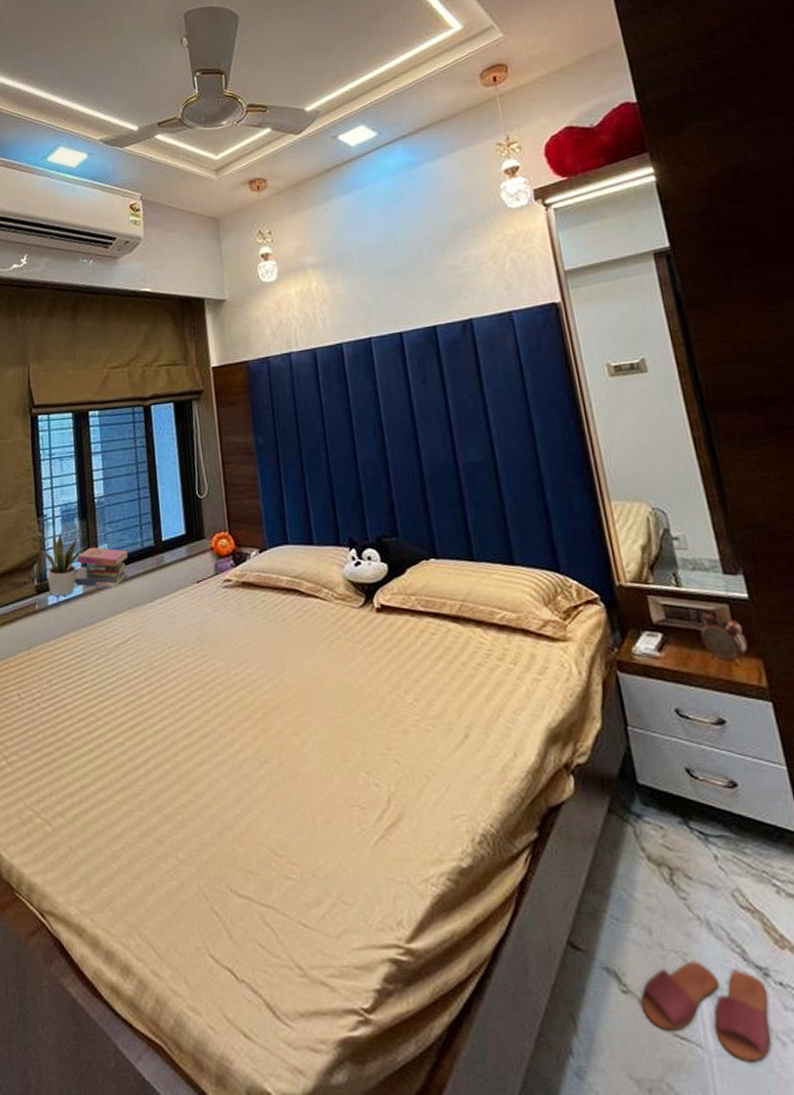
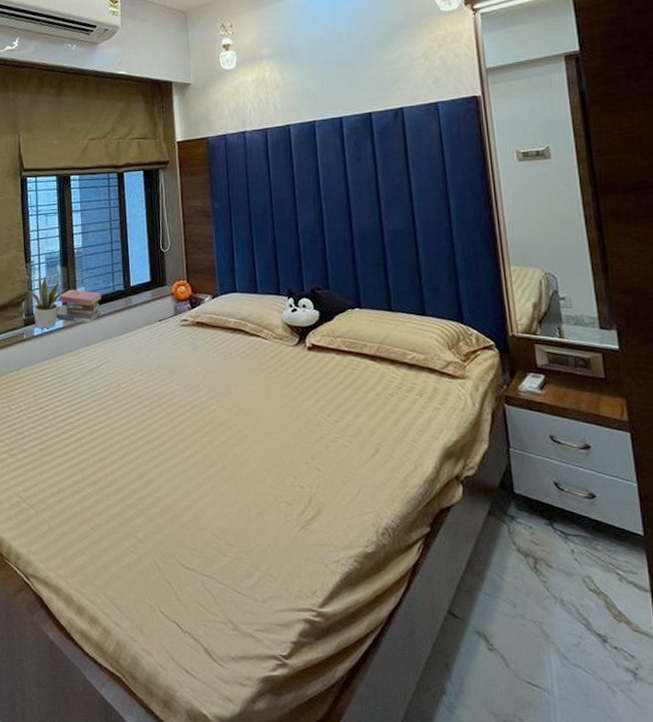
slippers: present [640,960,772,1062] -> none [502,628,605,705]
alarm clock: present [699,609,748,667] -> none [575,357,615,404]

